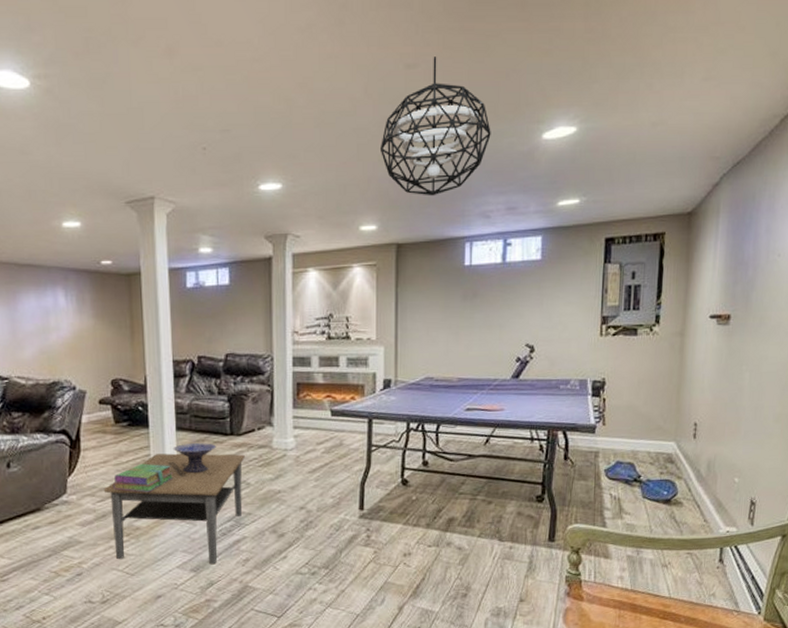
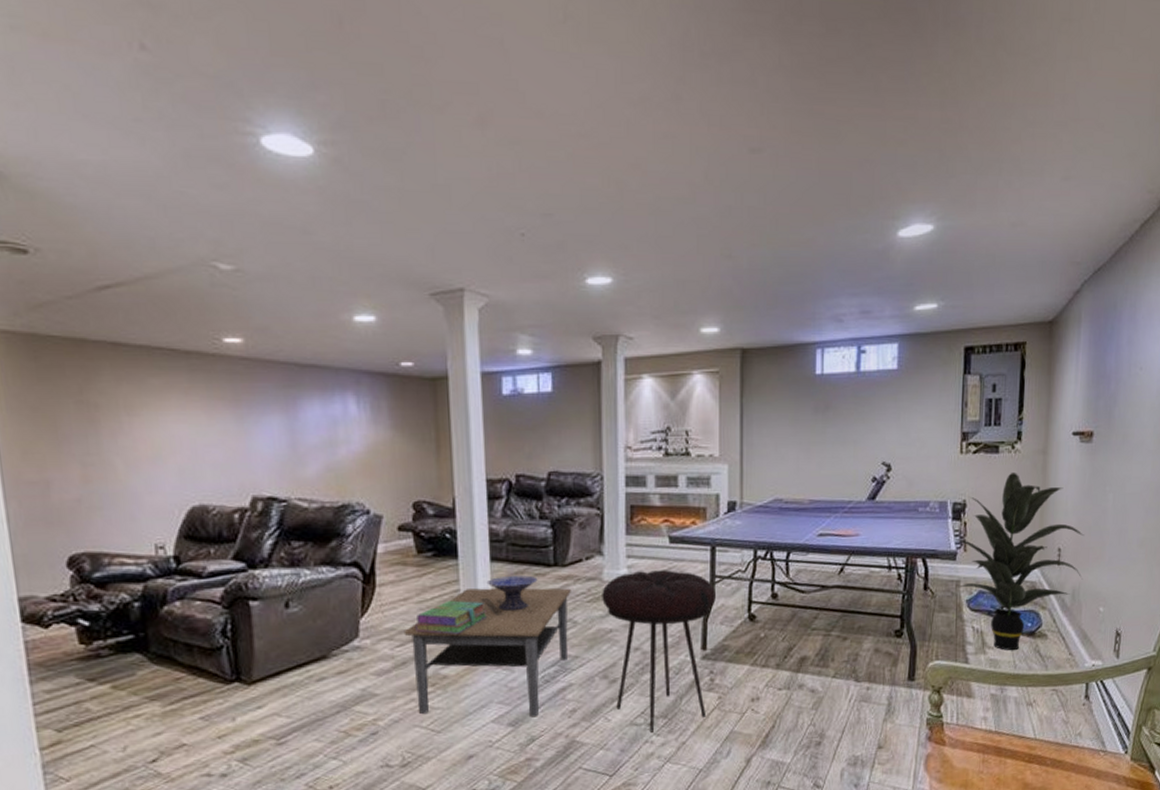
stool: none [272,439,372,581] -> present [602,570,716,733]
pendant light: present [379,57,491,196] -> none [722,141,843,297]
indoor plant: none [595,353,721,517] -> present [956,473,1085,651]

